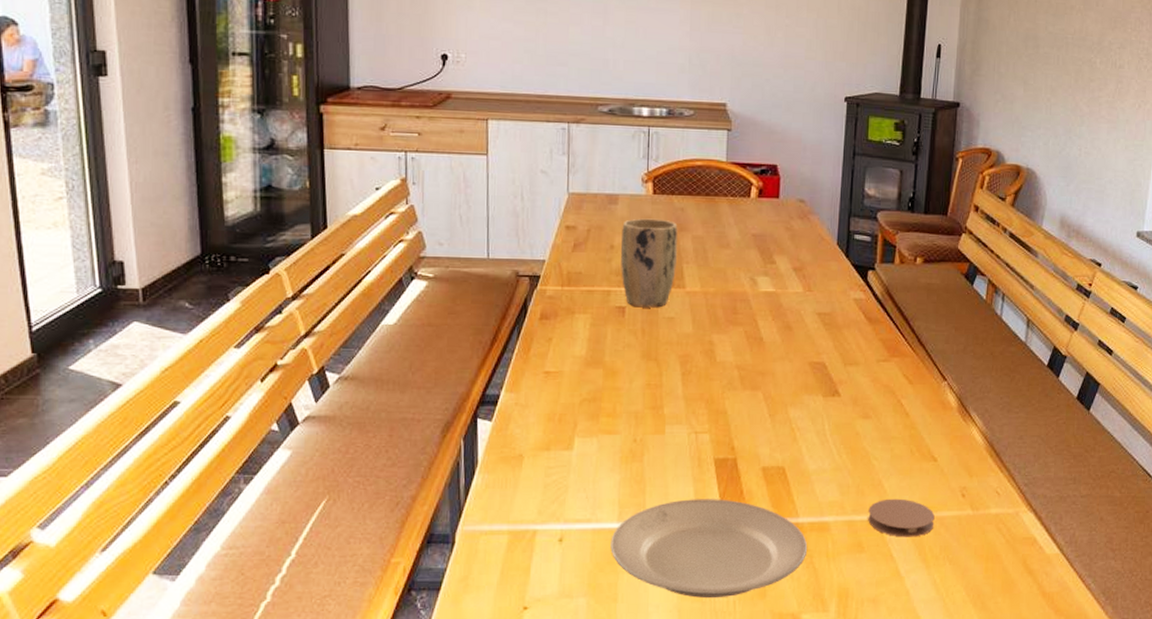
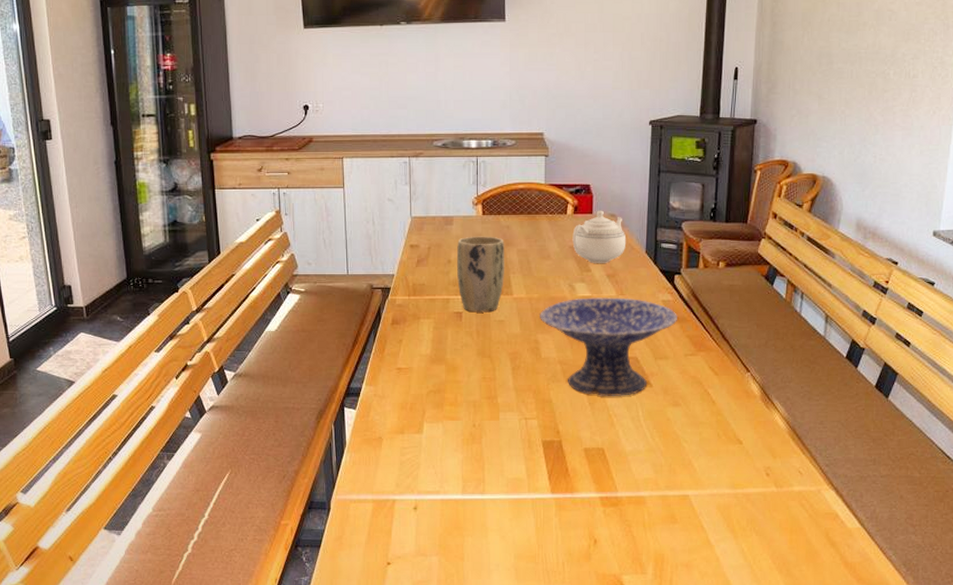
plate: present [610,499,808,599] -> none [456,475,626,560]
decorative bowl: none [716,293,871,407] -> present [540,297,678,396]
teapot: none [755,194,816,255] -> present [572,210,627,263]
coaster: present [868,498,935,537] -> none [680,476,741,511]

